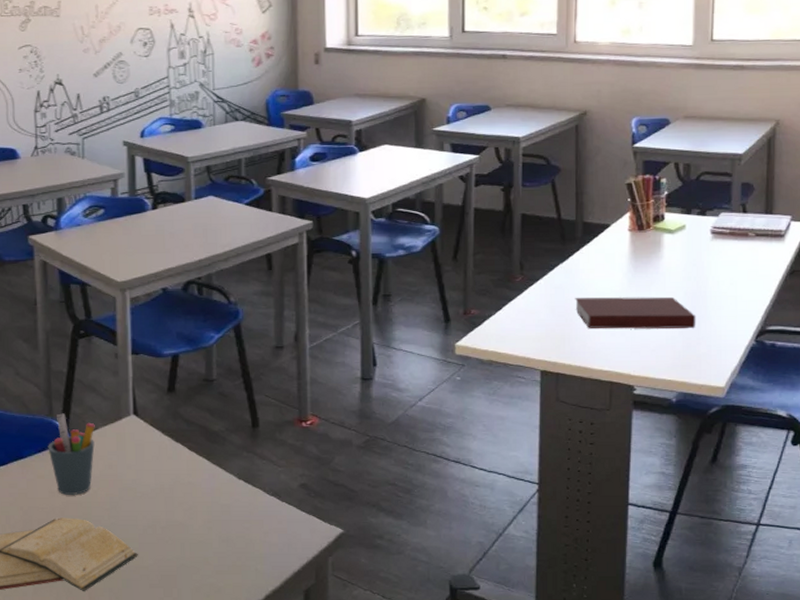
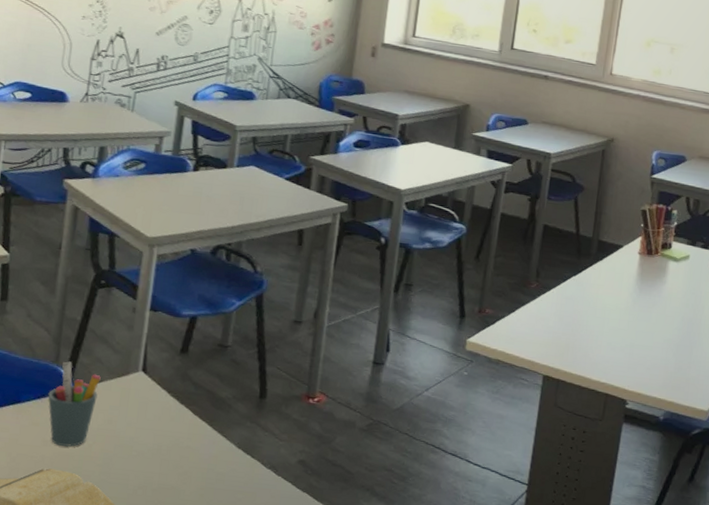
notebook: present [575,296,696,329] -> none [582,309,690,353]

